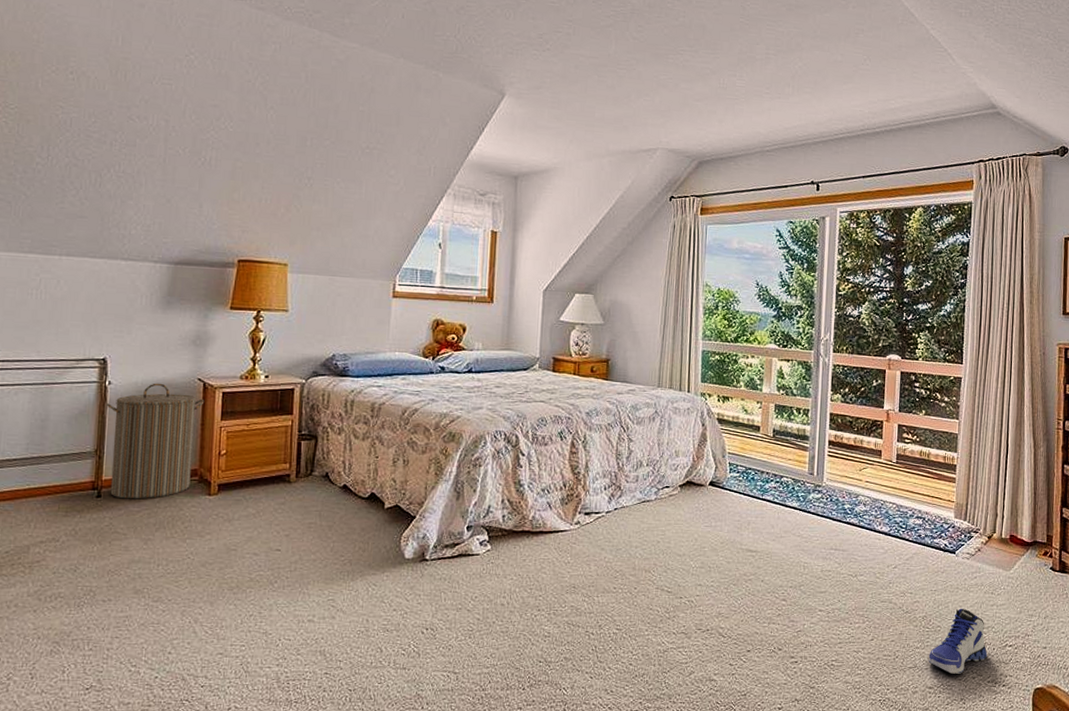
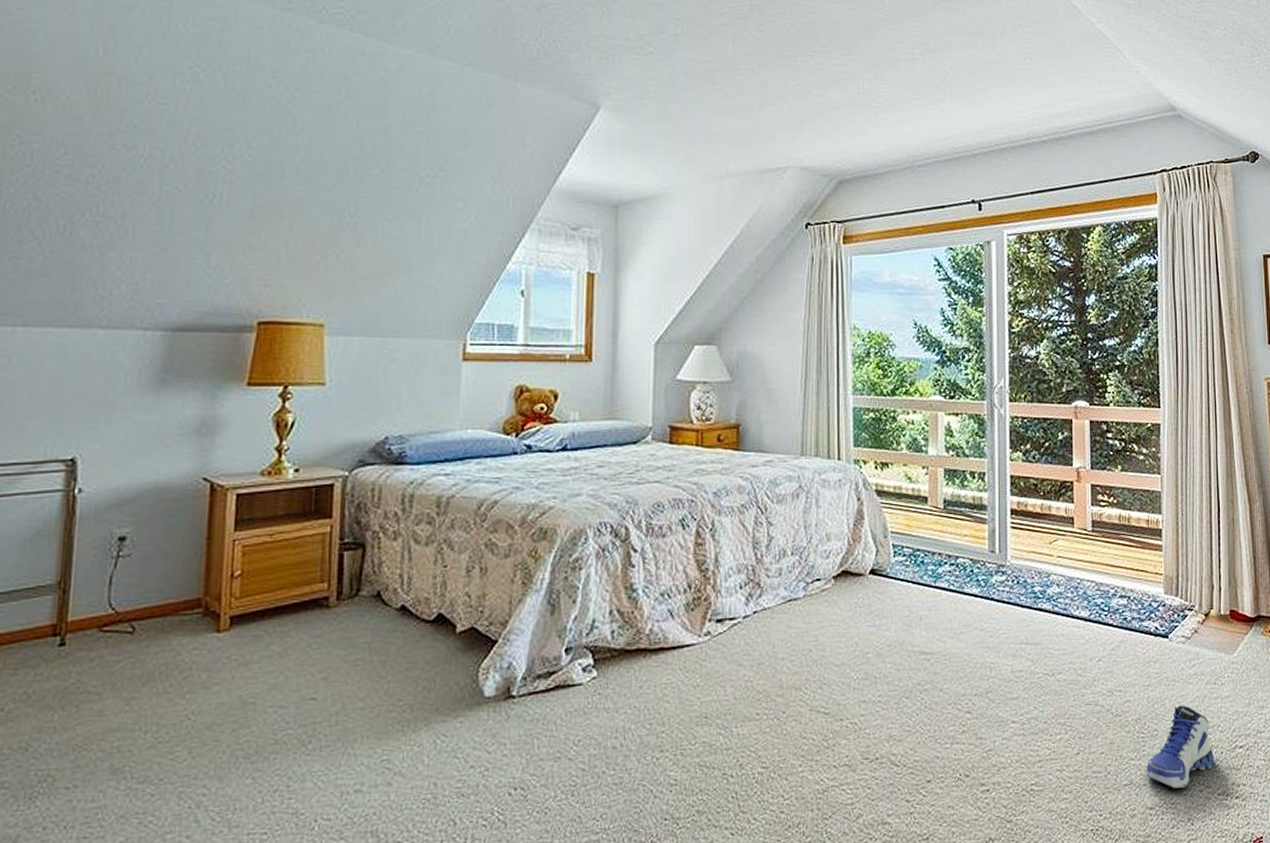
laundry hamper: present [106,383,205,499] -> none [74,487,212,646]

